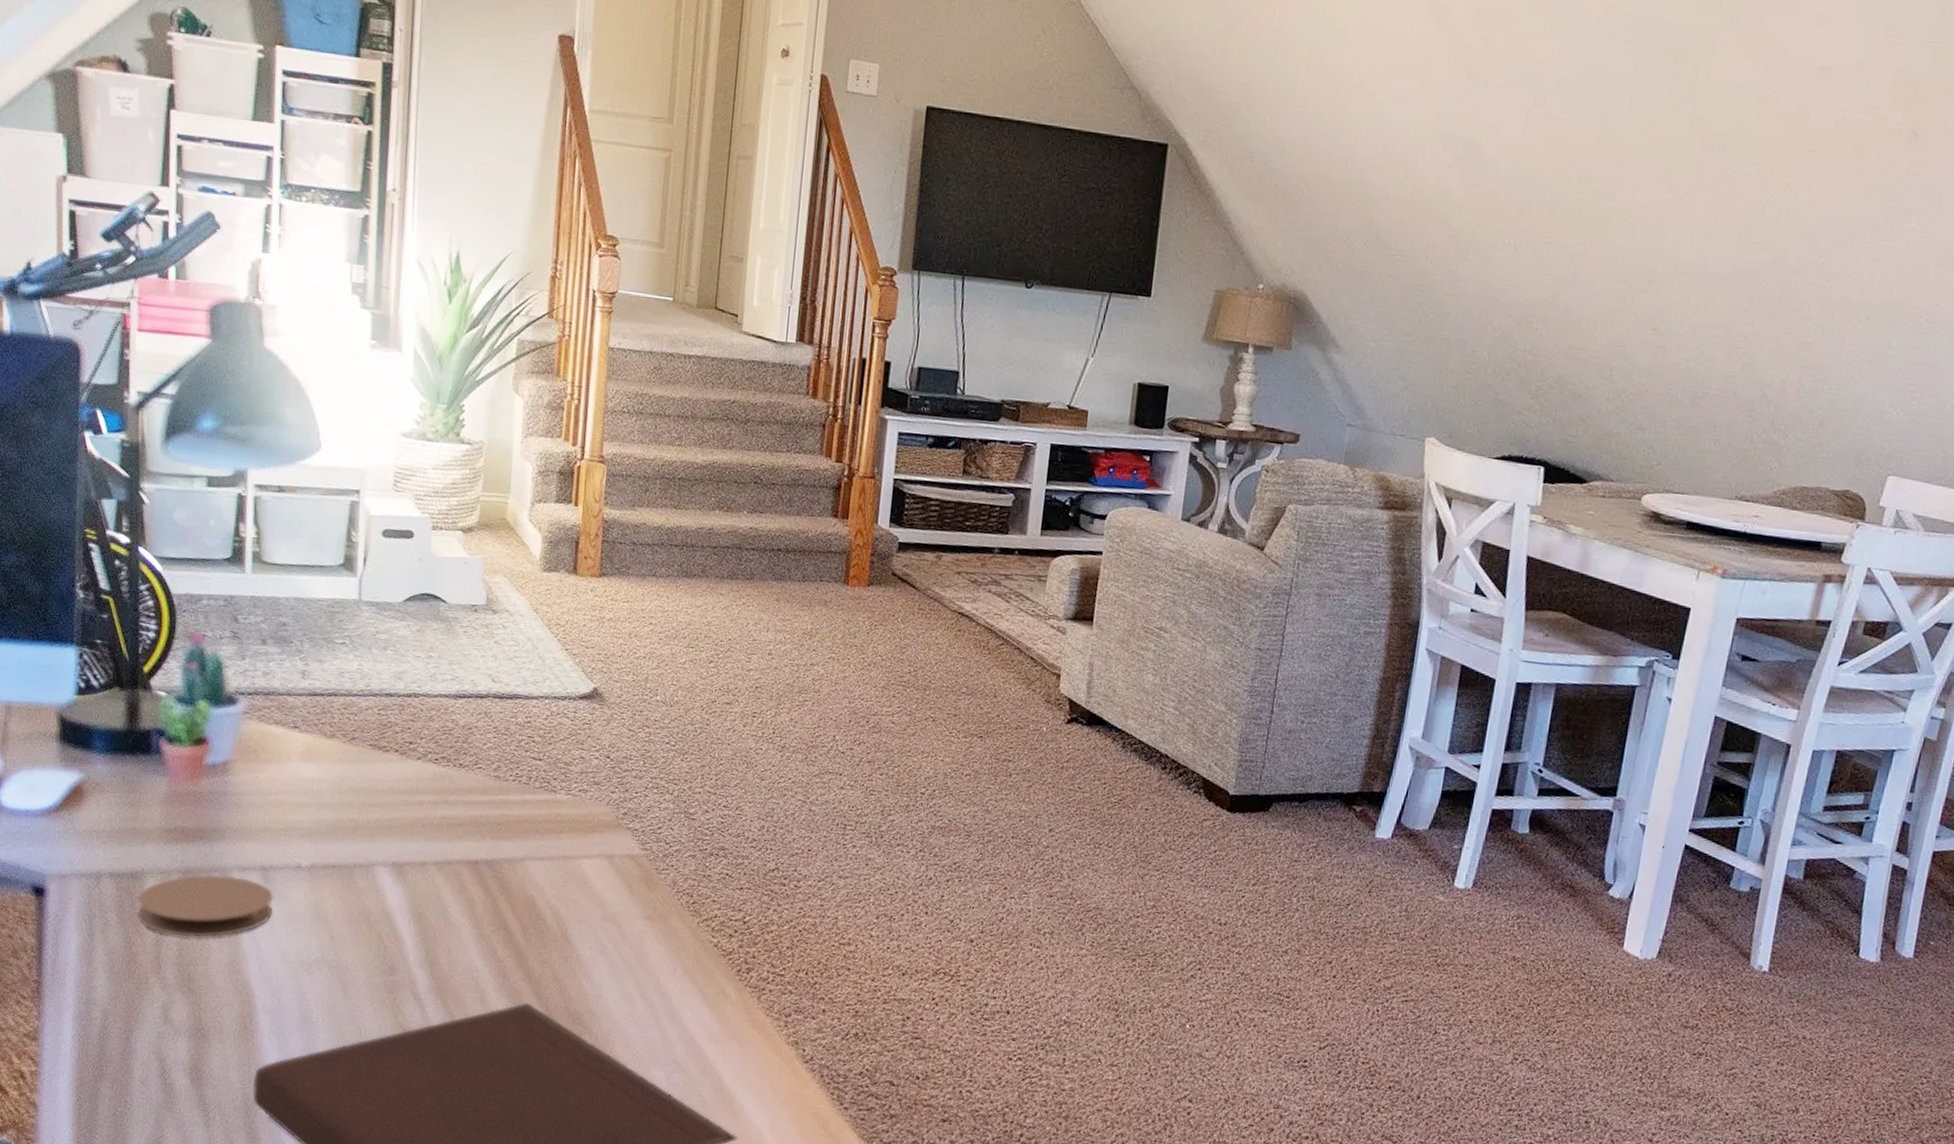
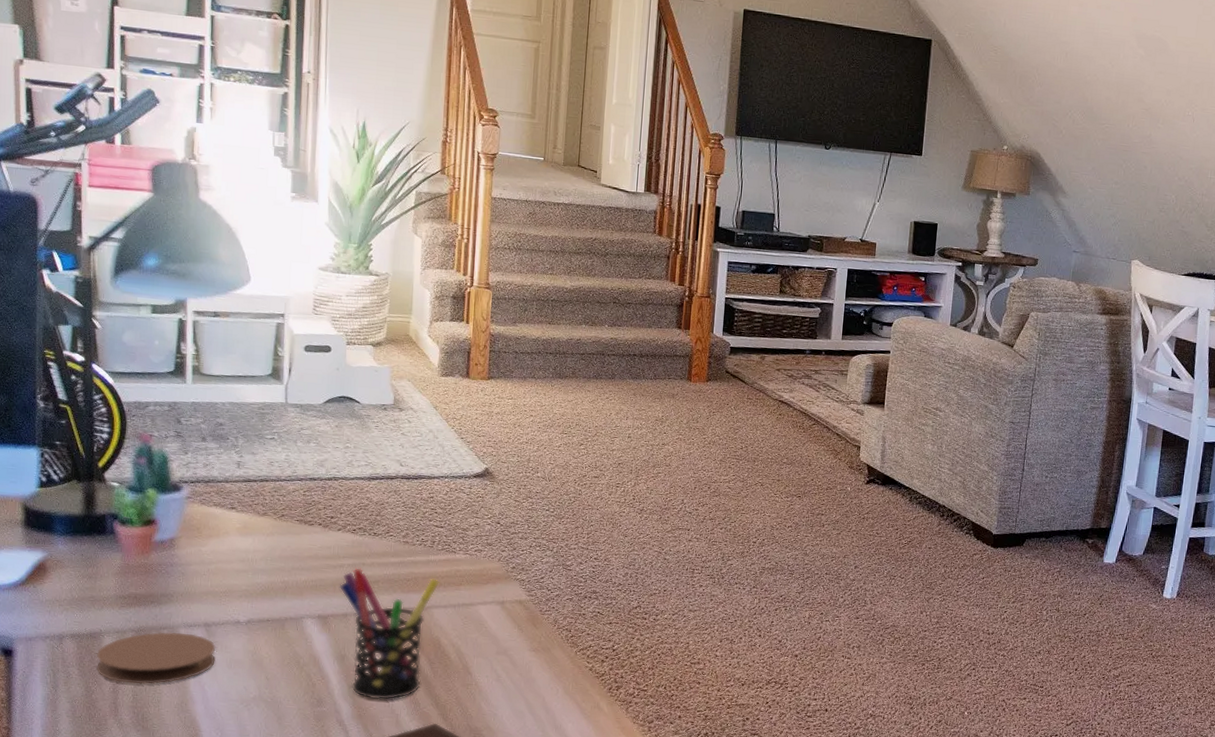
pen holder: none [417,806,537,972] -> present [339,568,441,701]

